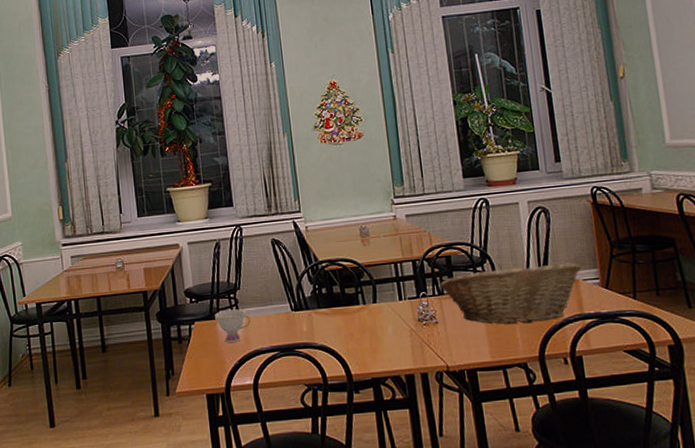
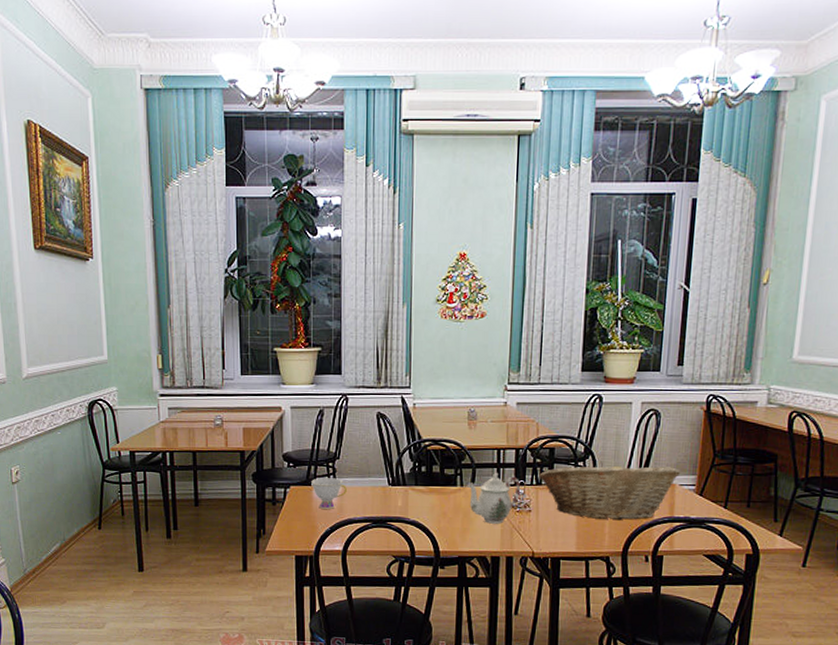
teapot: none [370,287,424,340] -> present [467,473,521,524]

